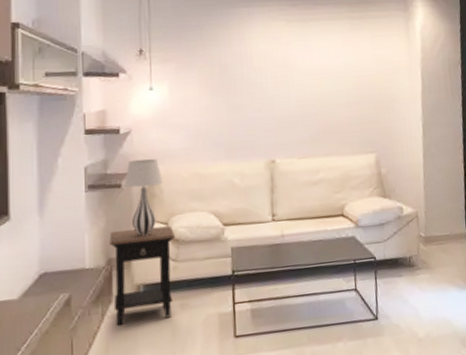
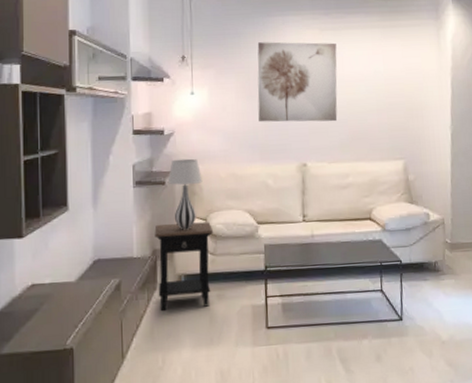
wall art: none [221,34,307,118] -> present [257,42,338,122]

